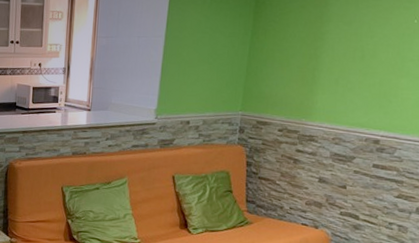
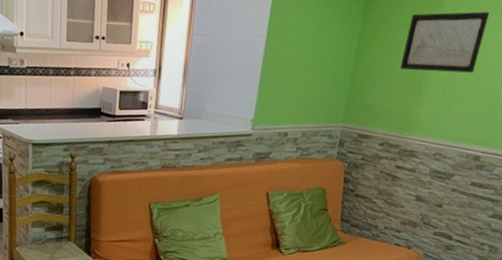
wall art: none [293,9,375,64] -> present [400,11,490,73]

